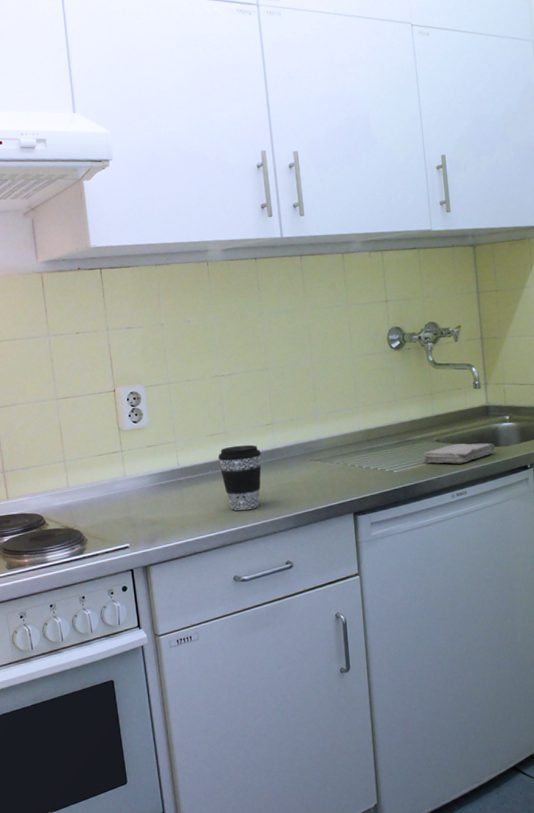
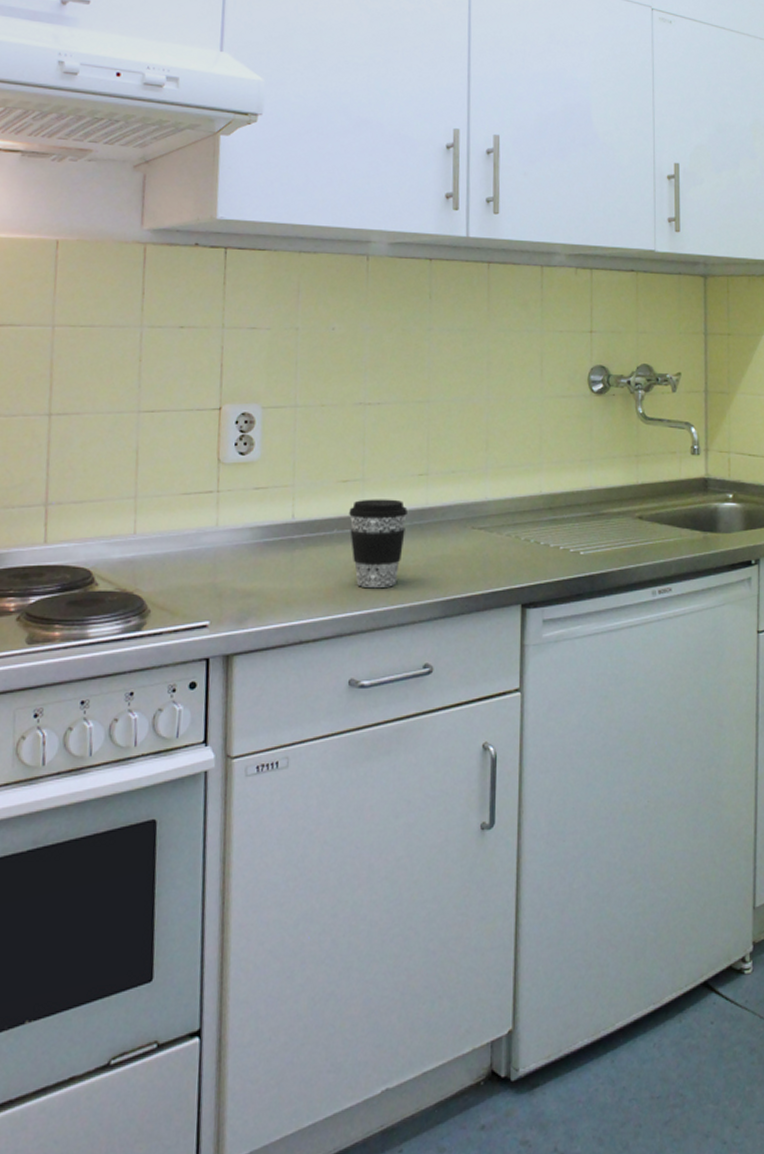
washcloth: present [422,443,496,464] -> none [618,523,713,550]

